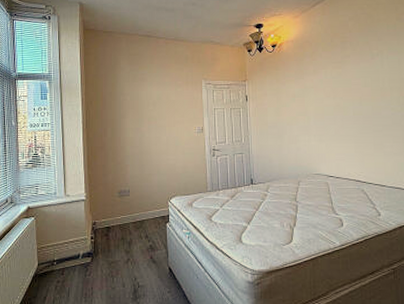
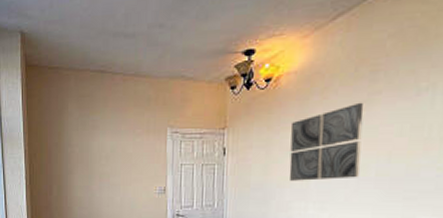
wall art: none [292,63,343,120] -> present [289,102,364,181]

